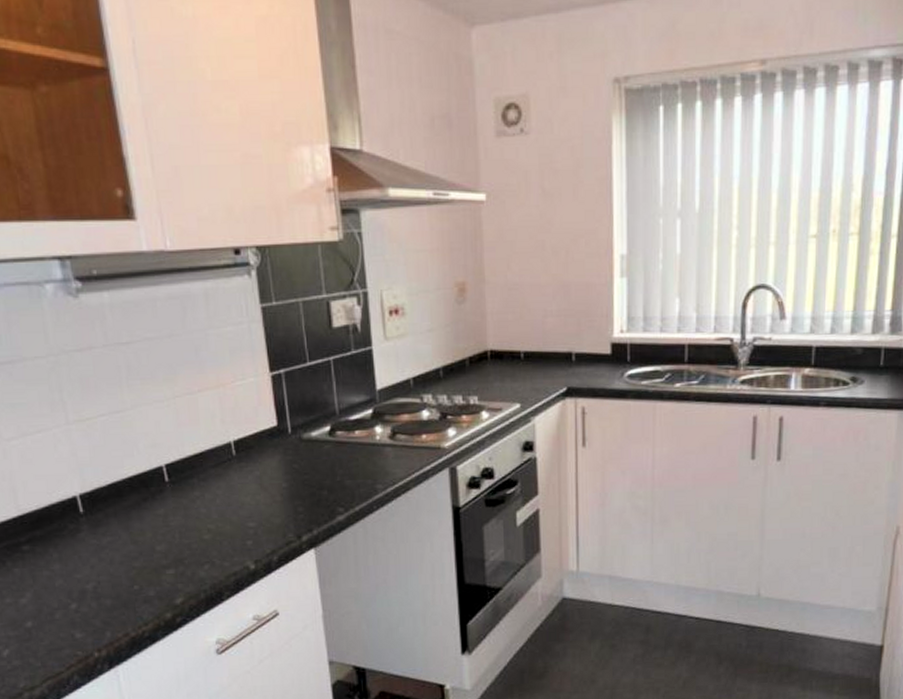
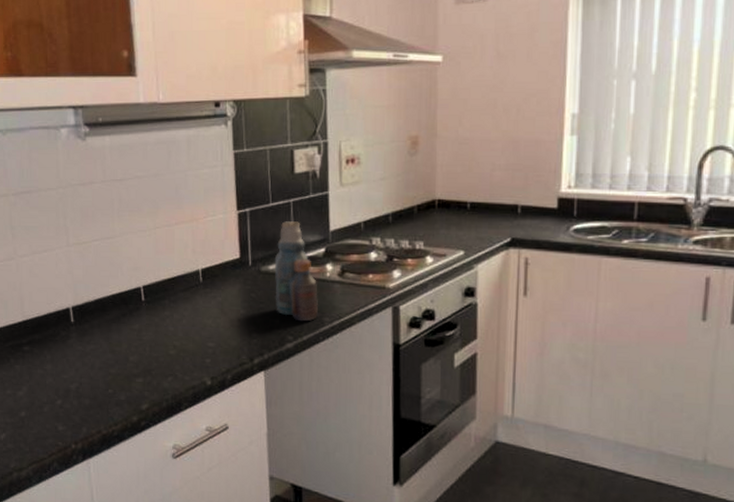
bottle: none [316,381,370,491] -> present [274,221,319,322]

